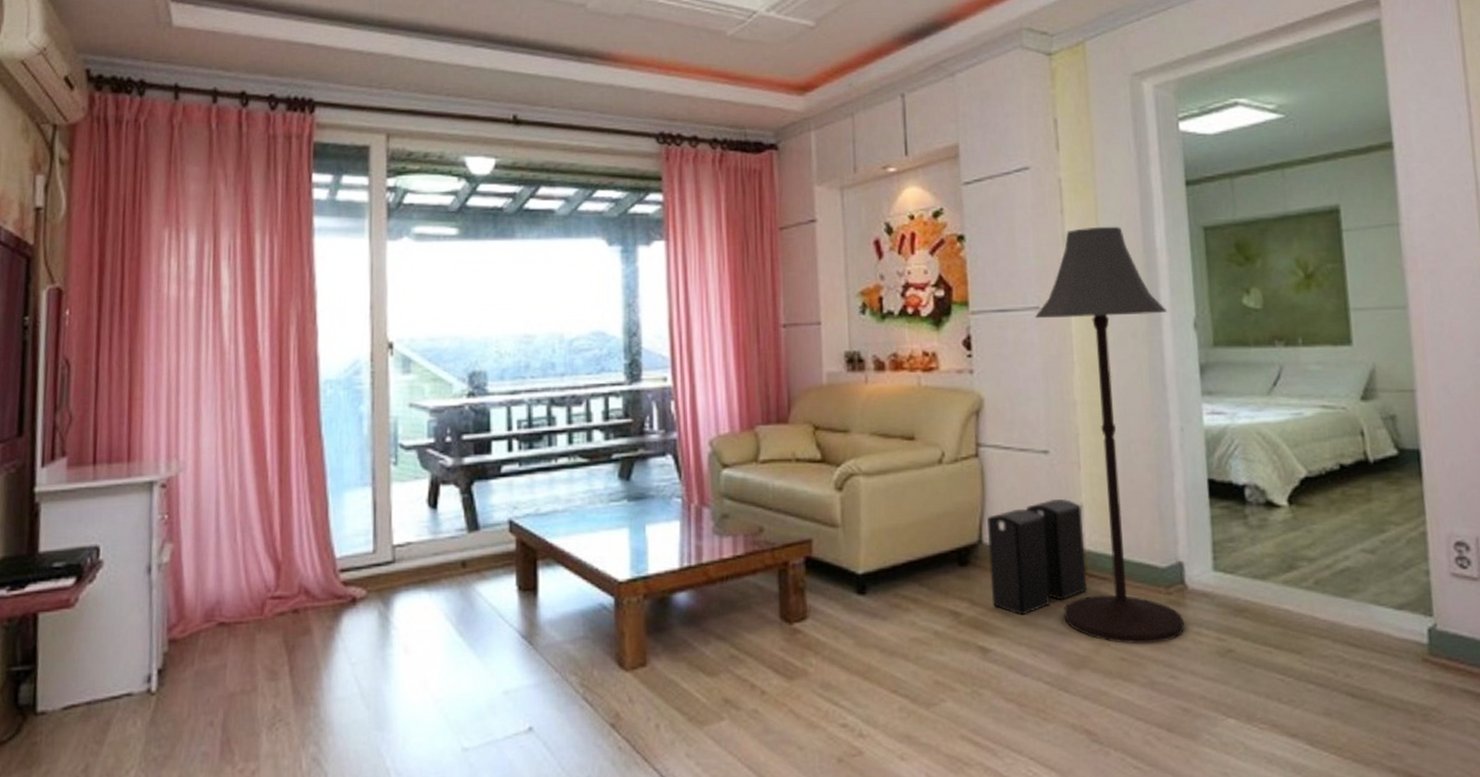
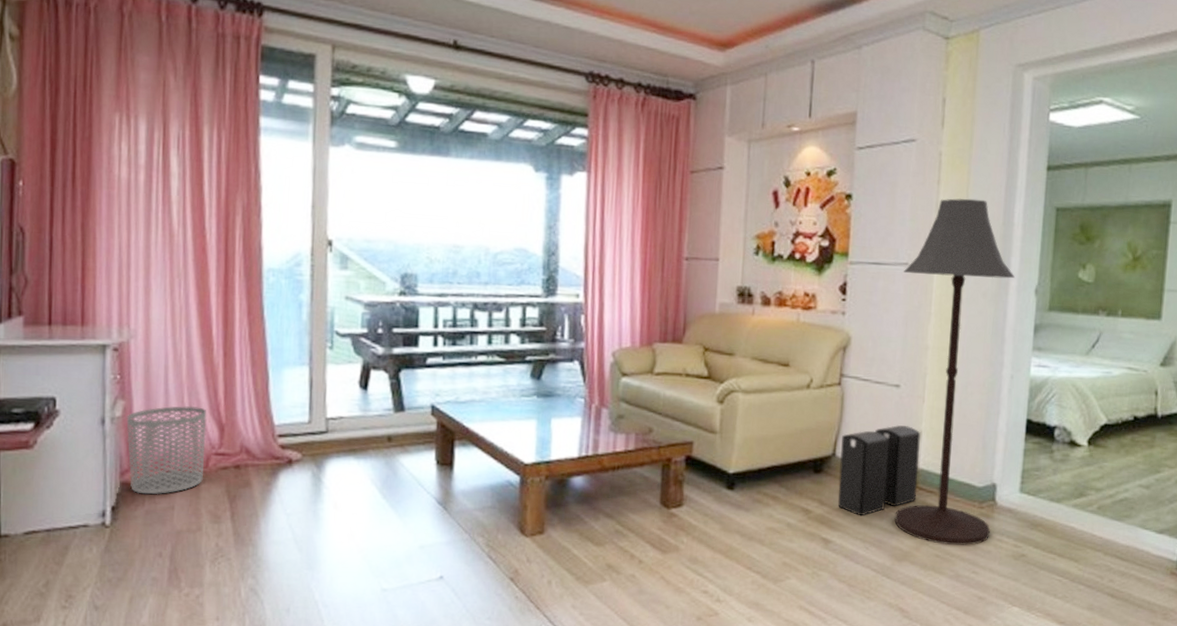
waste bin: none [174,543,262,652] -> present [126,405,207,495]

